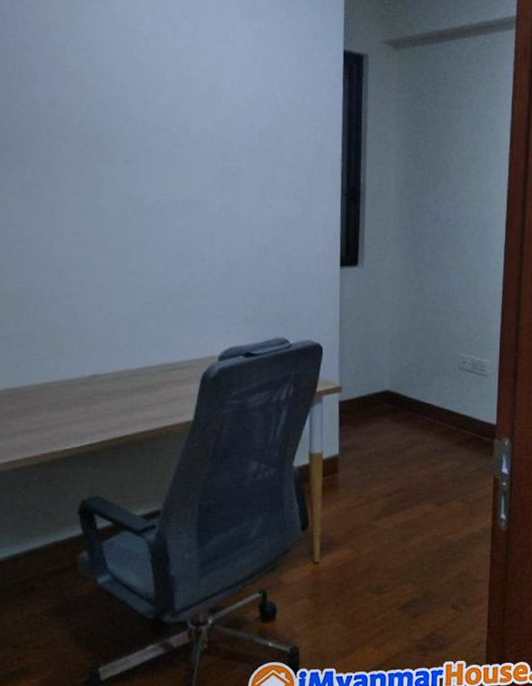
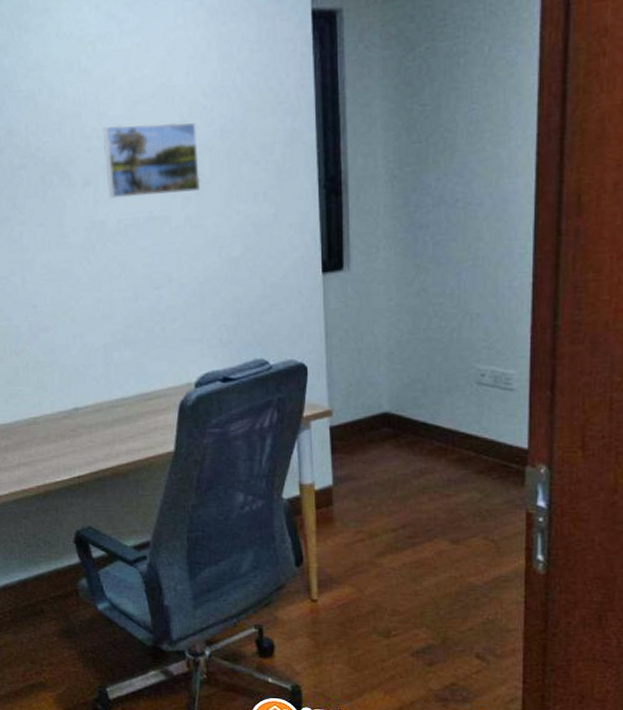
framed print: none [148,113,239,183] -> present [102,122,201,199]

